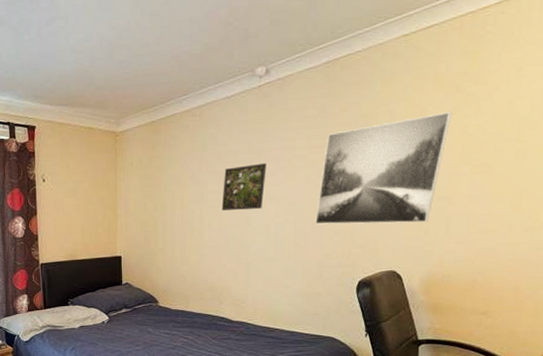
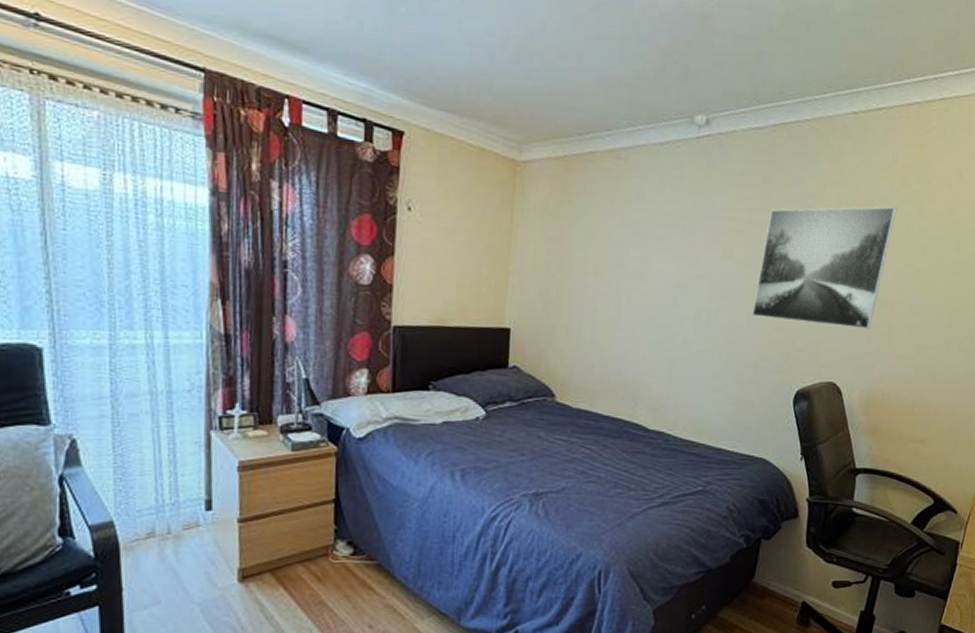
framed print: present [221,162,267,211] -> none [644,231,701,288]

